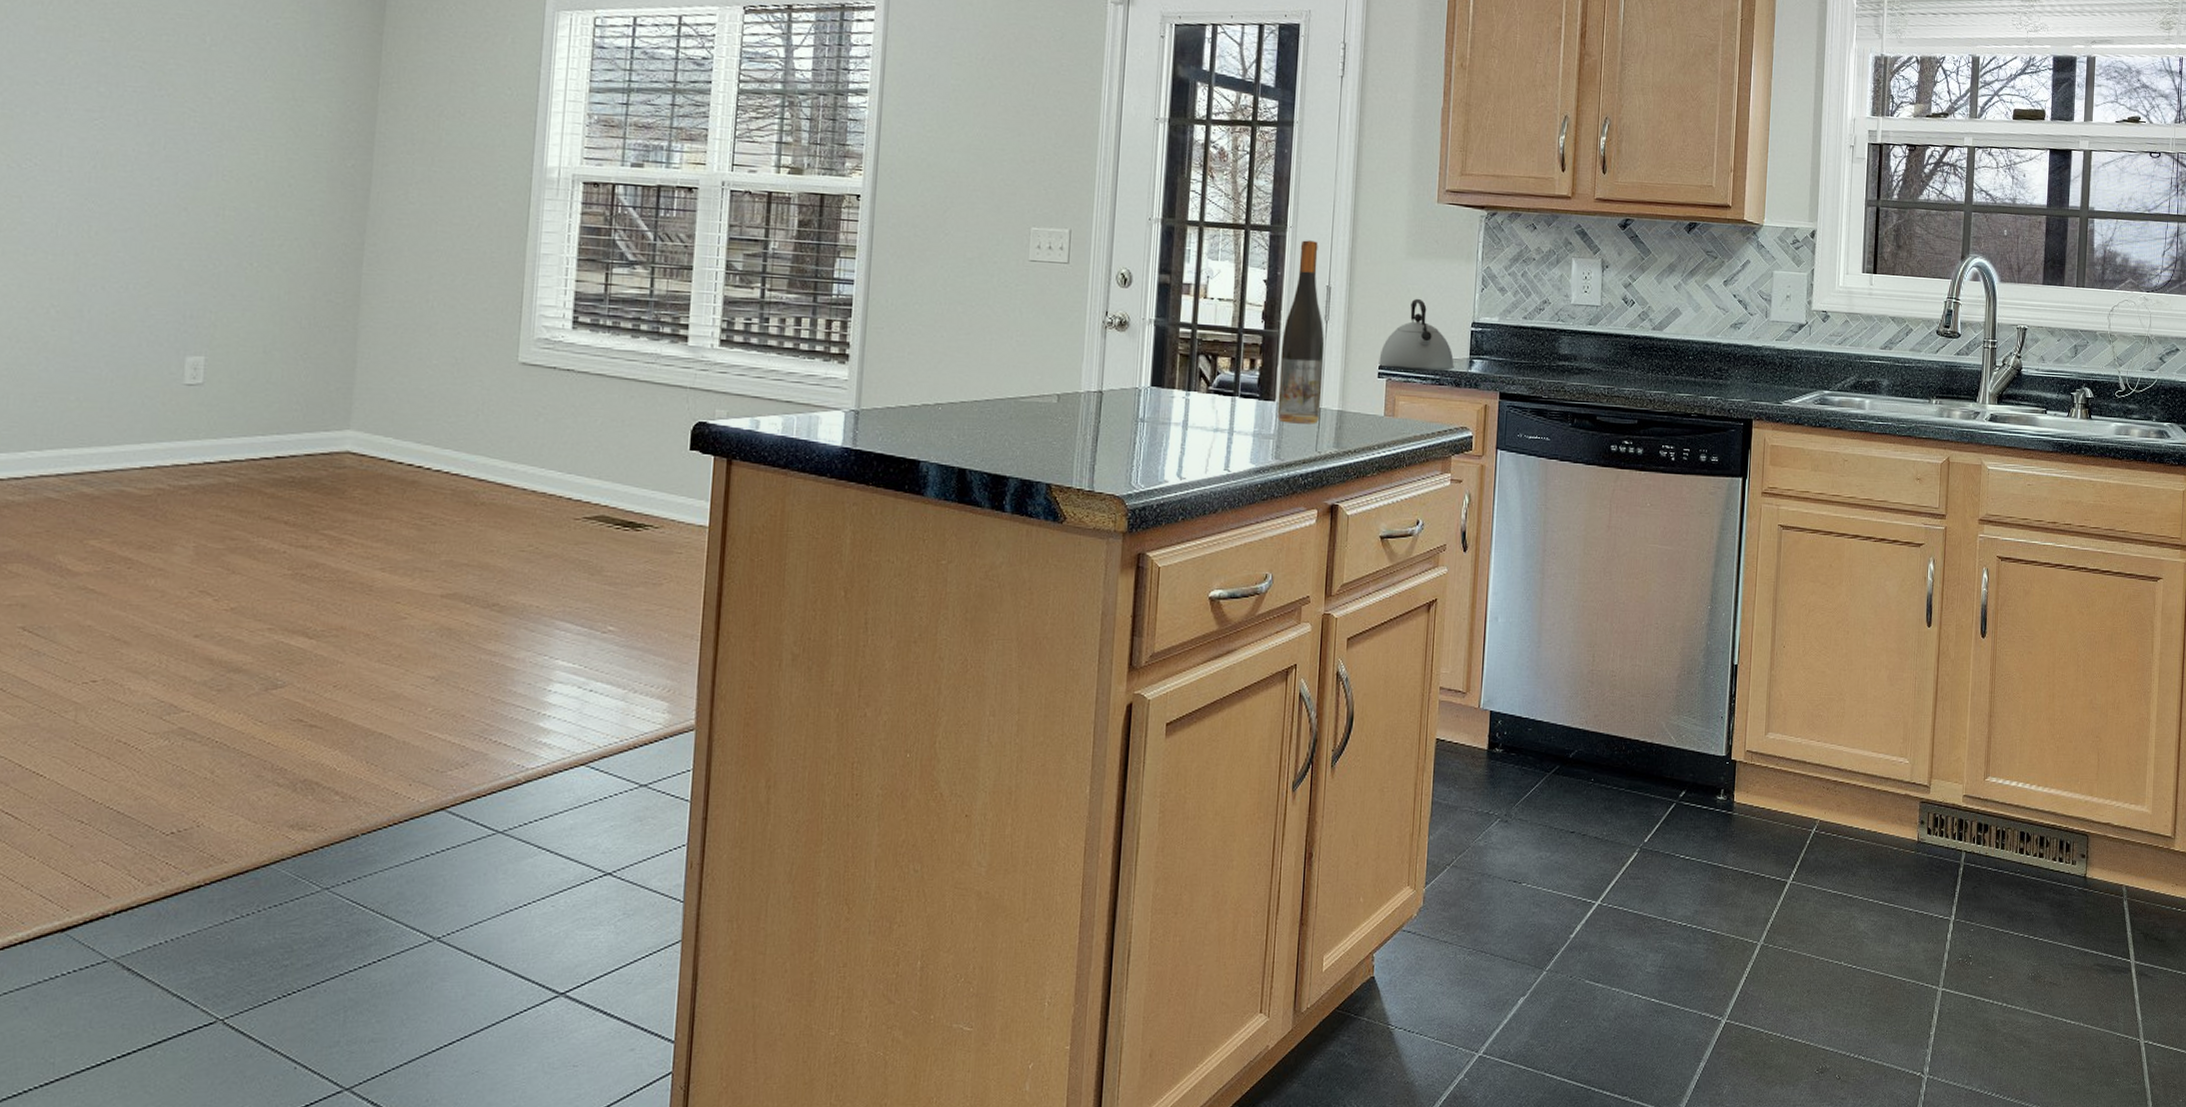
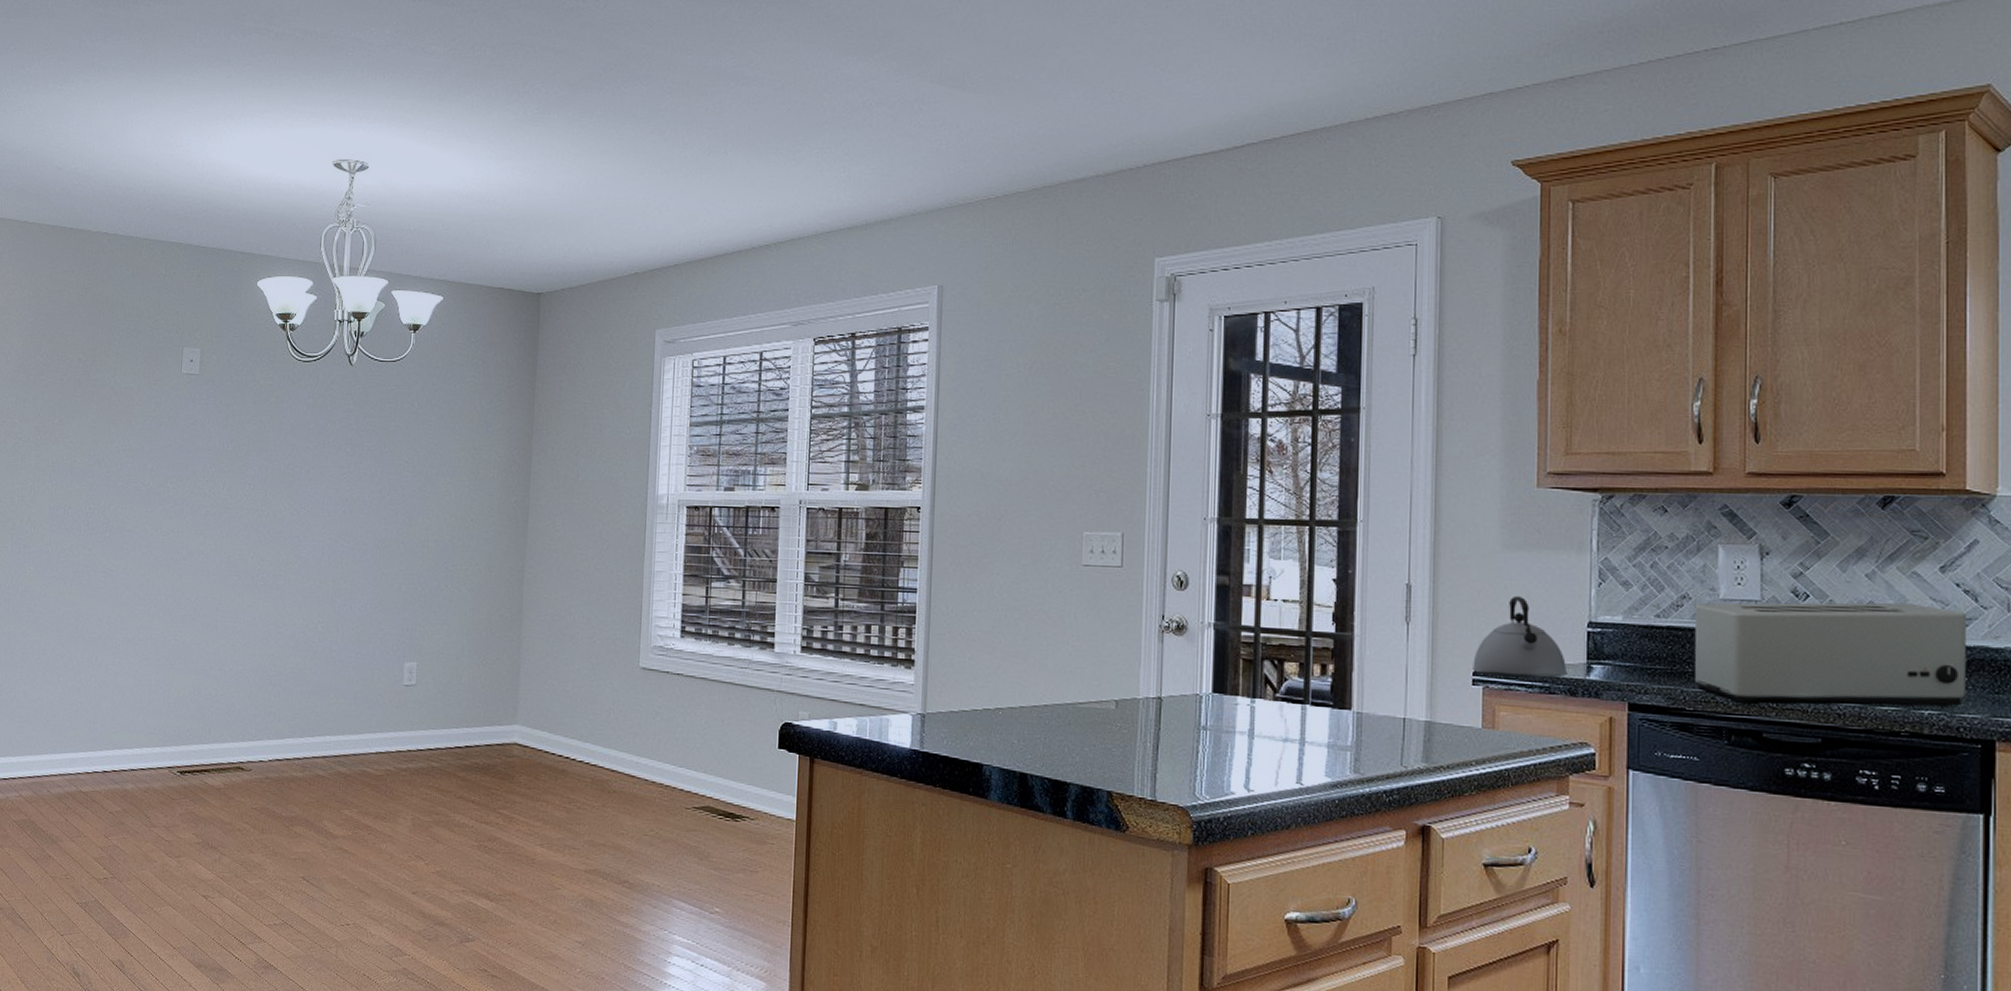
wine bottle: present [1277,240,1325,424] -> none [1354,535,1407,736]
toaster: none [1550,307,1740,393] -> present [1694,602,1968,707]

